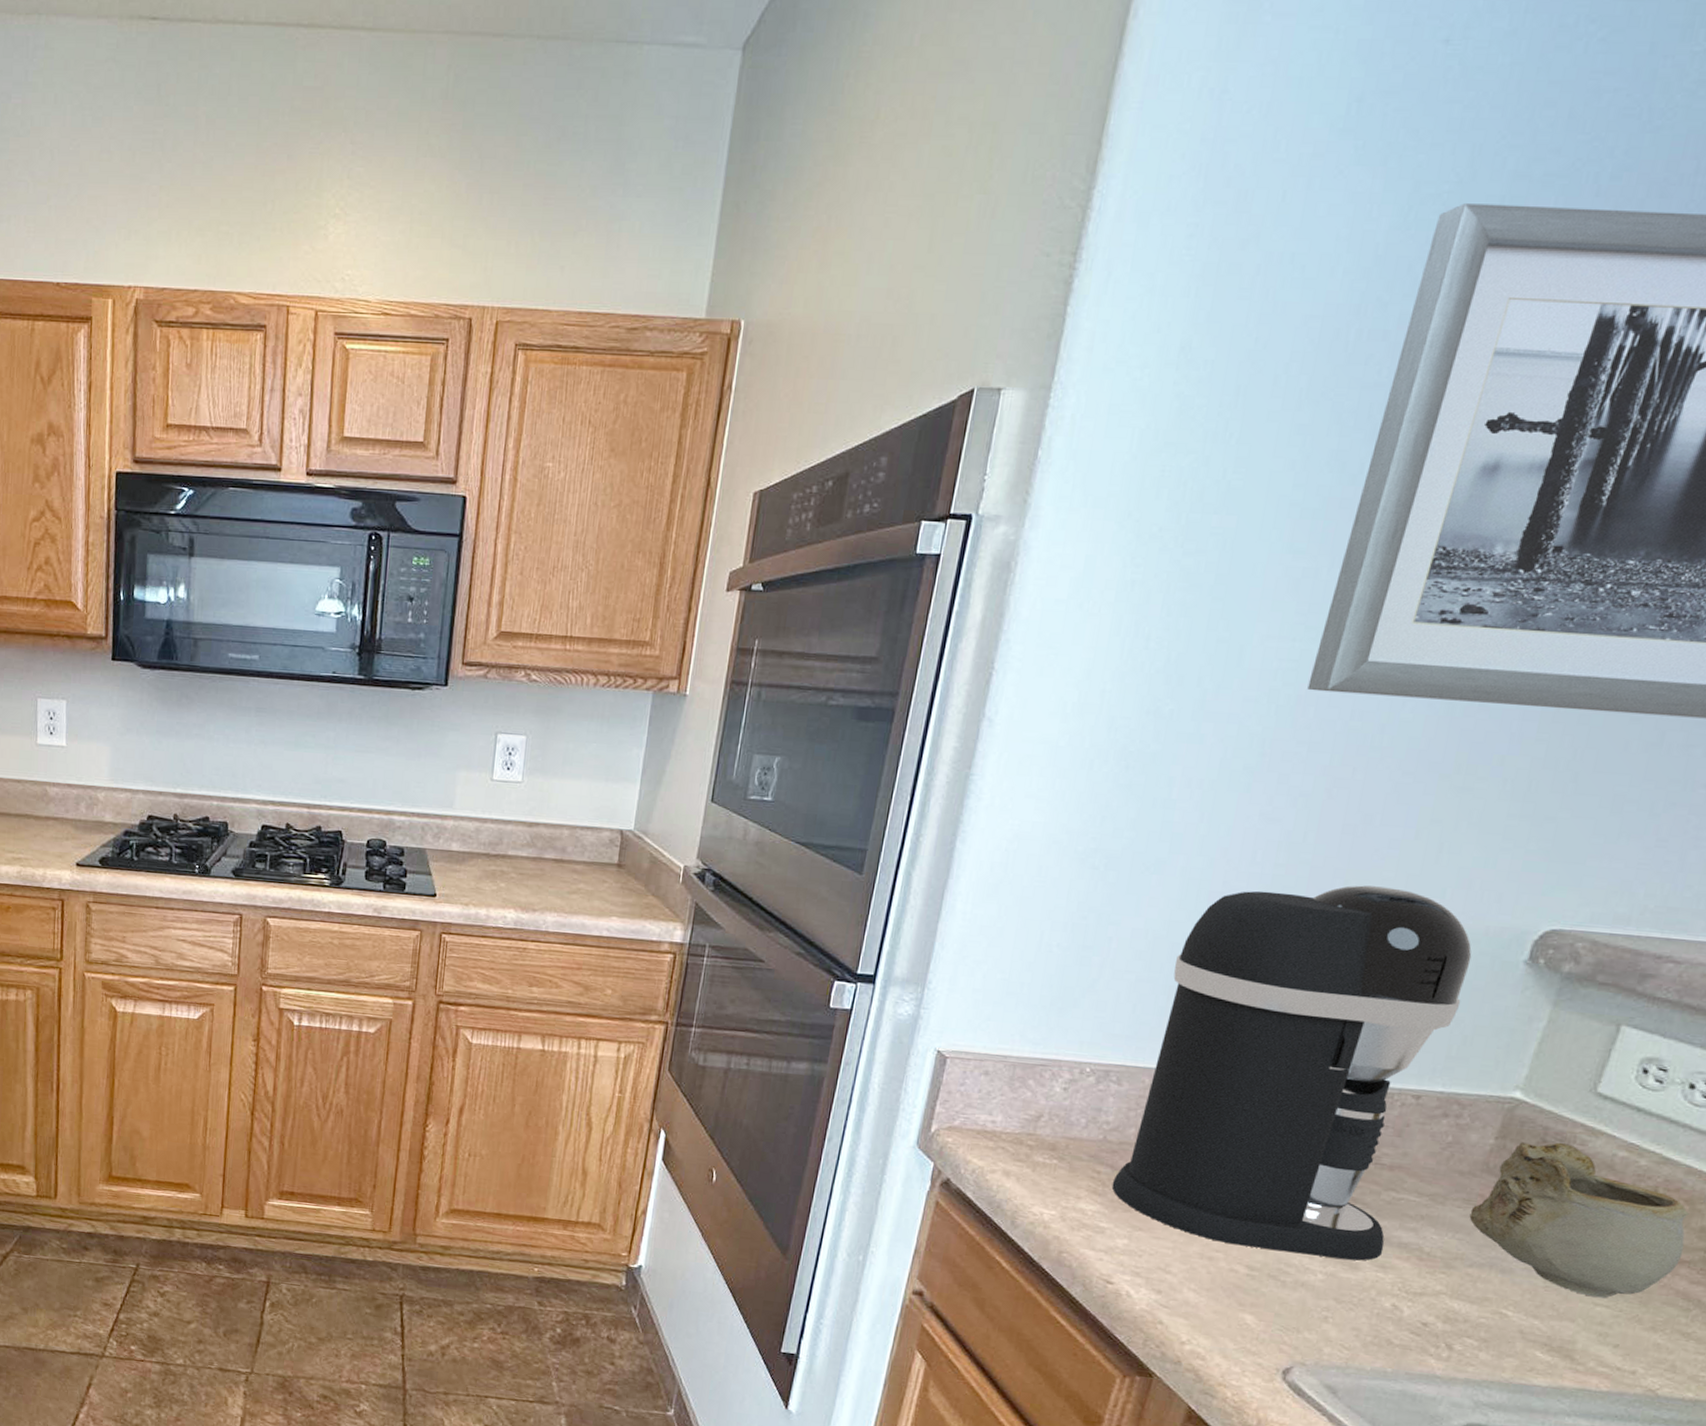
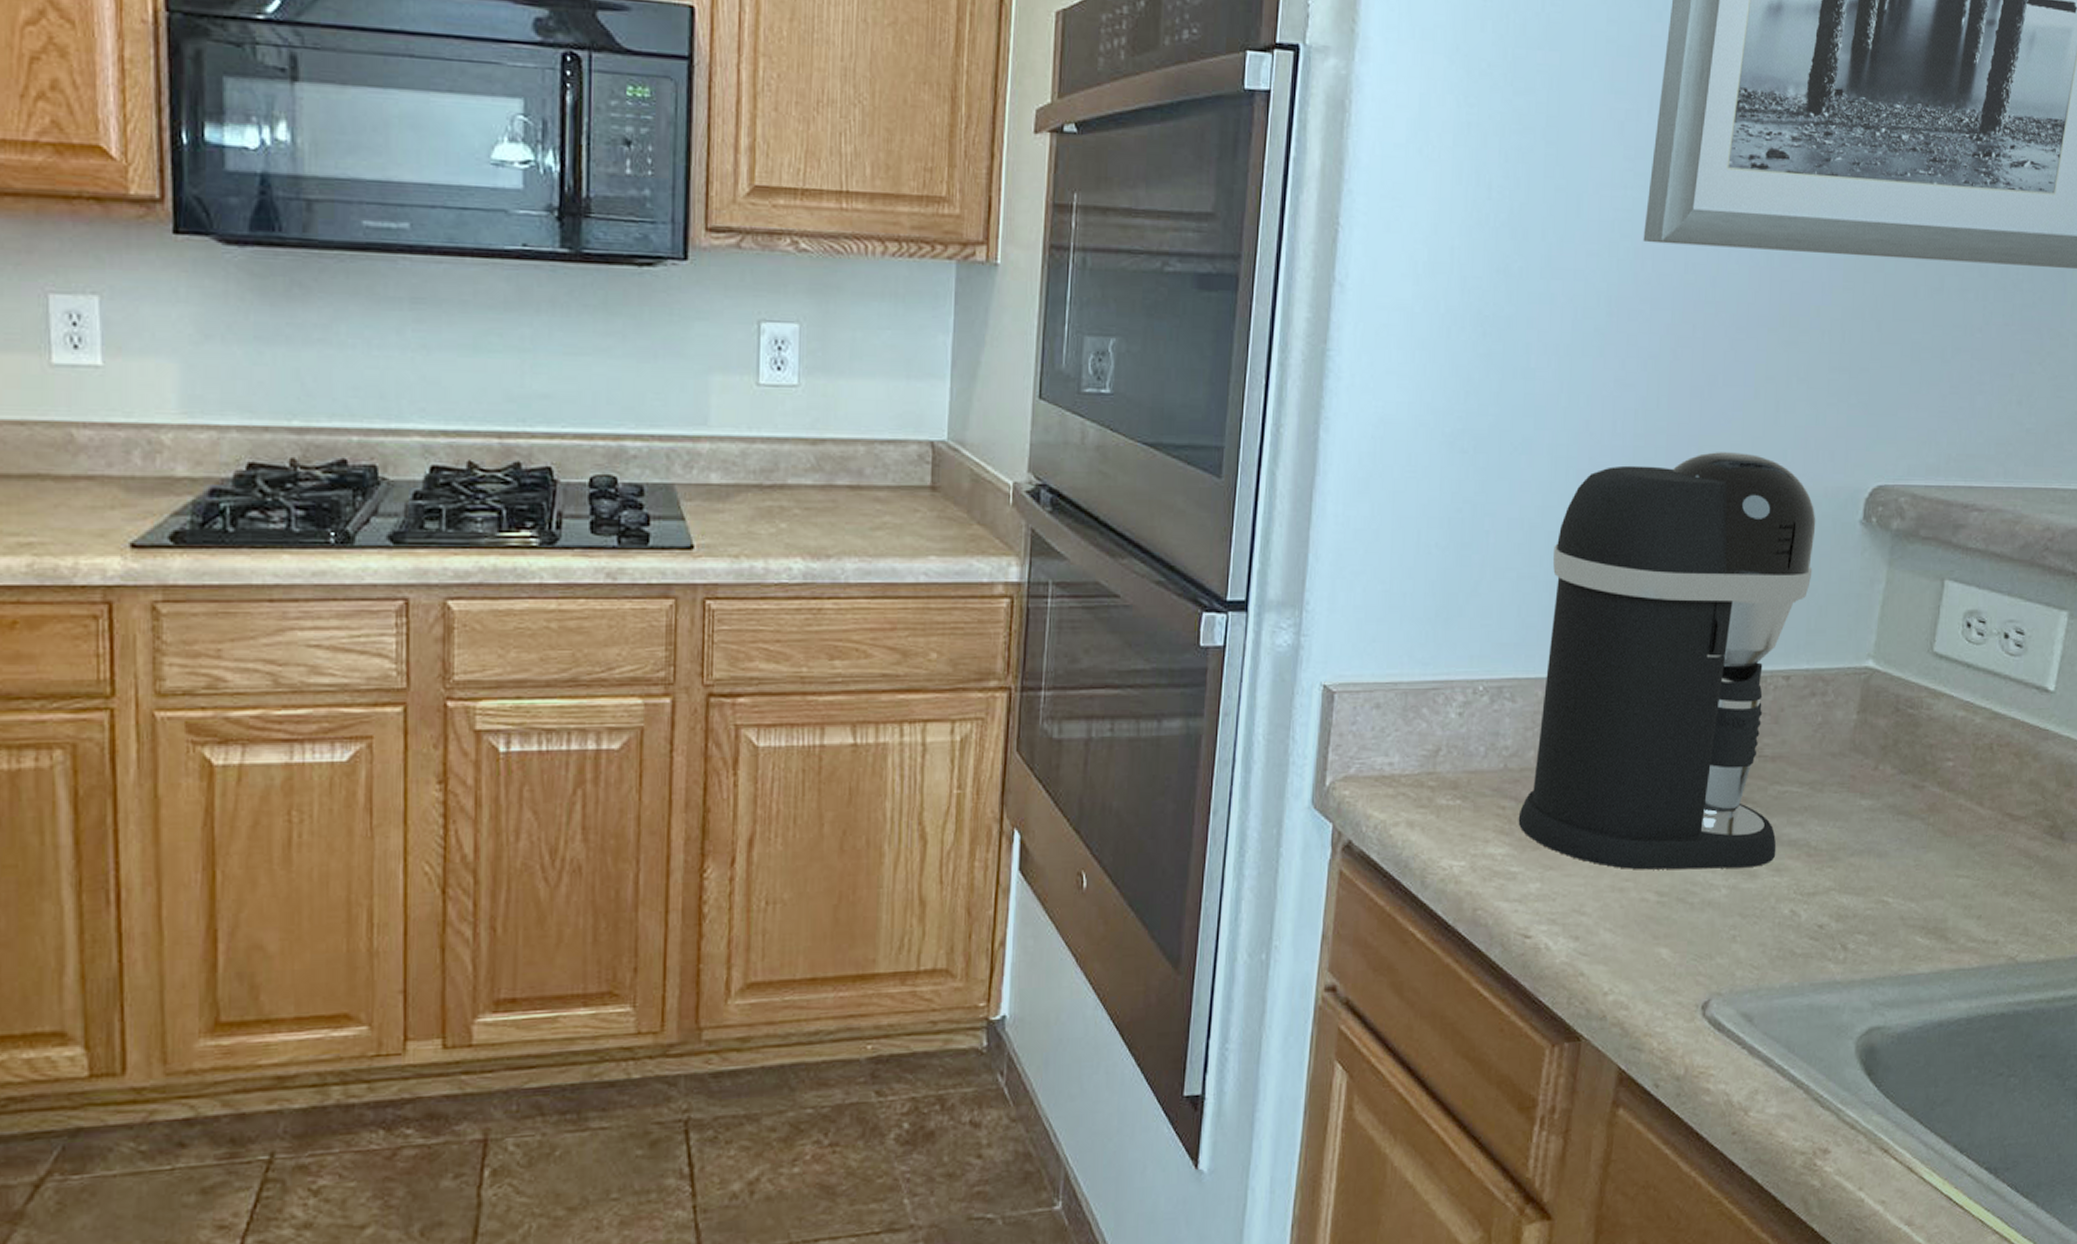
mug: present [1469,1142,1689,1299] -> none [1845,709,2020,869]

